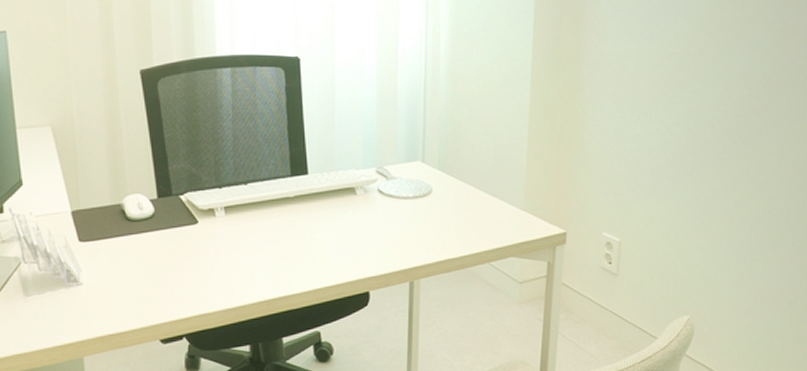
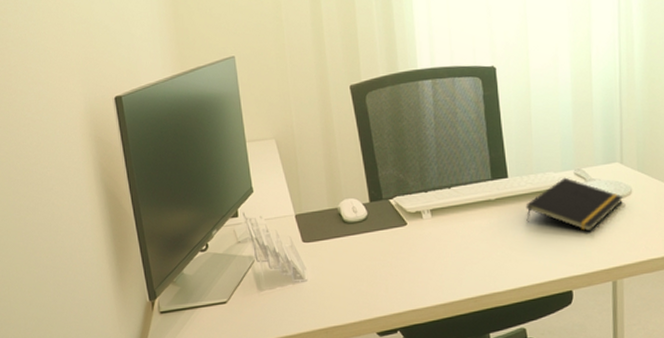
notepad: none [325,175,423,231] -> present [526,177,623,232]

